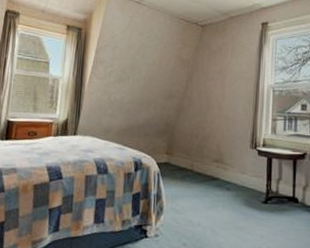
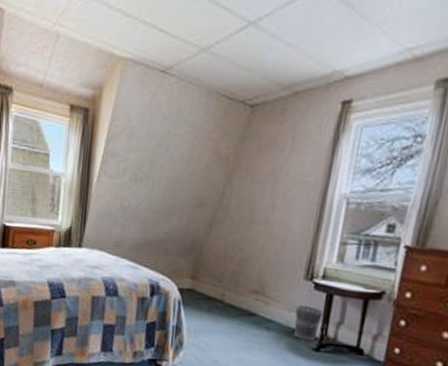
wastebasket: none [246,168,267,196] -> present [294,304,324,341]

